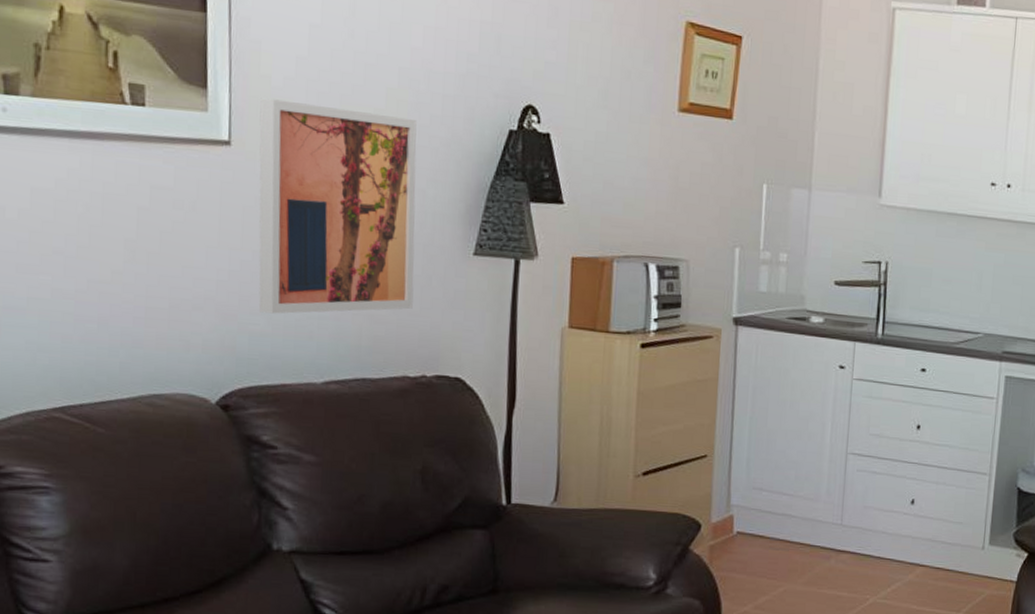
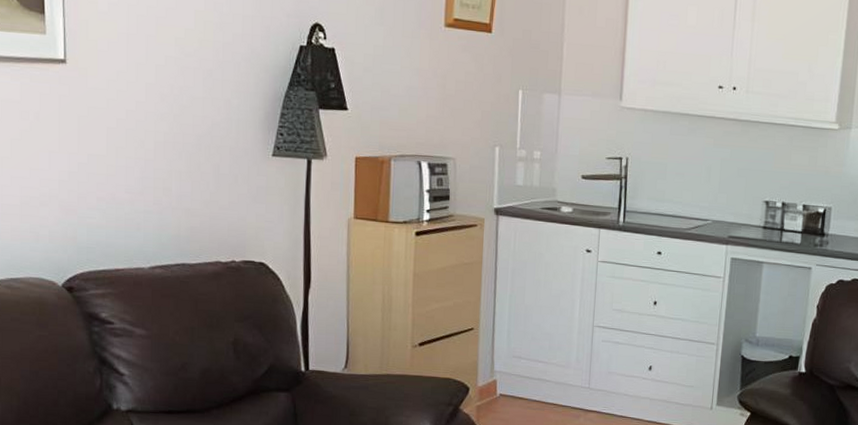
wall art: present [258,98,417,314] -> none [89,21,223,209]

